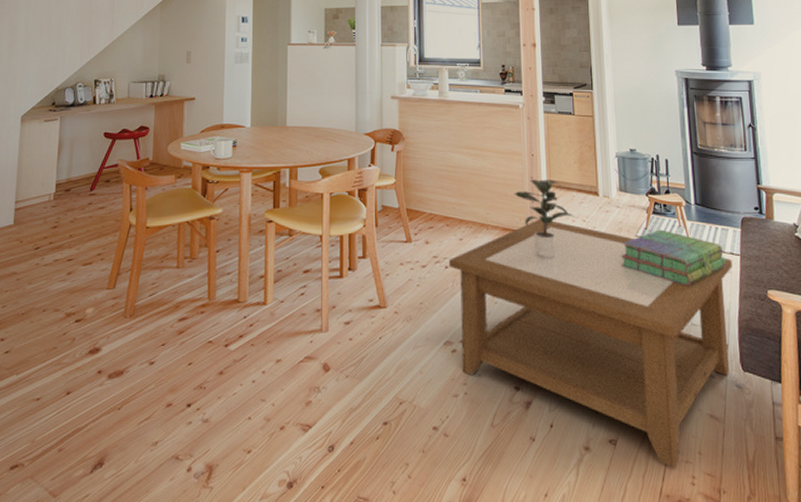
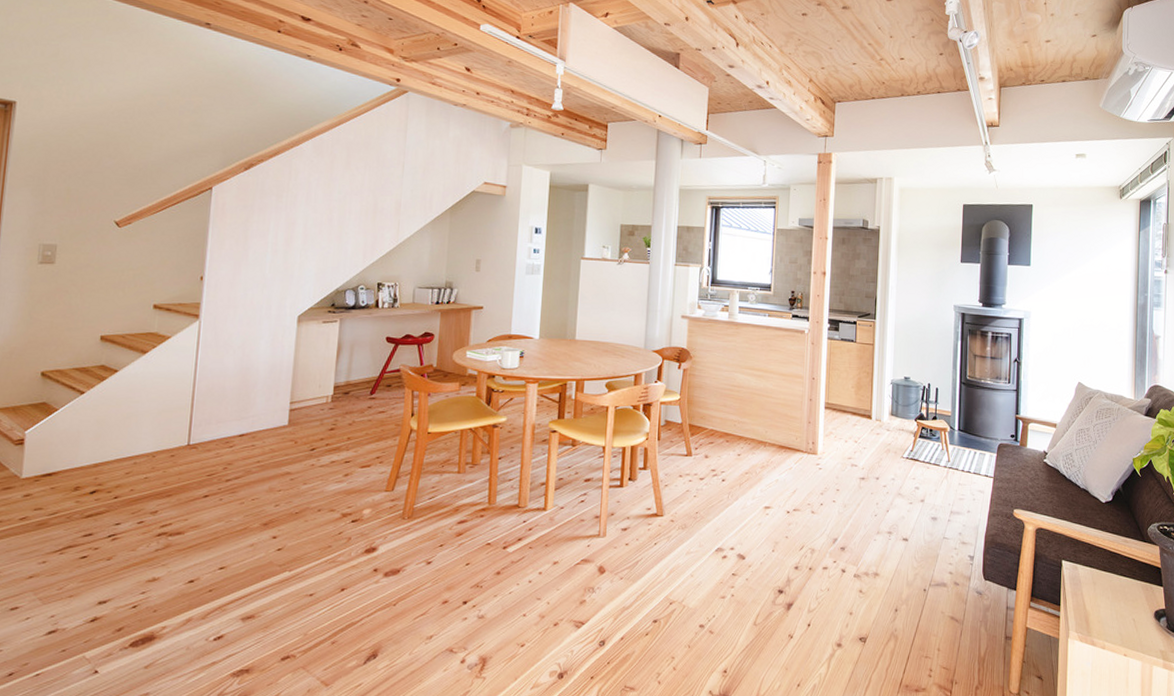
coffee table: present [448,219,733,468] -> none [725,438,986,662]
potted plant: present [514,179,575,259] -> none [792,401,848,476]
stack of books: present [620,229,727,286] -> none [885,452,981,503]

